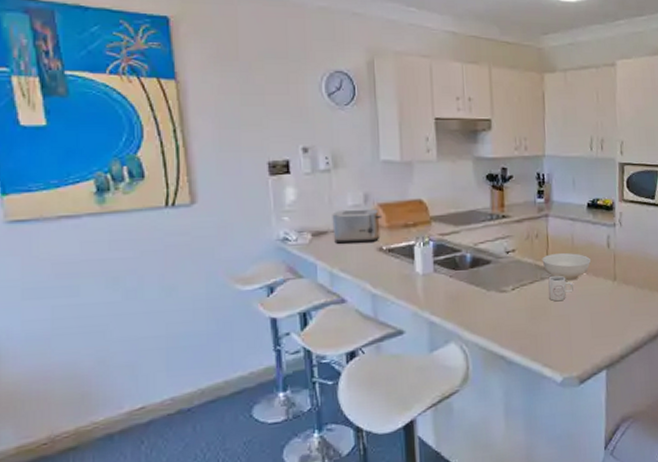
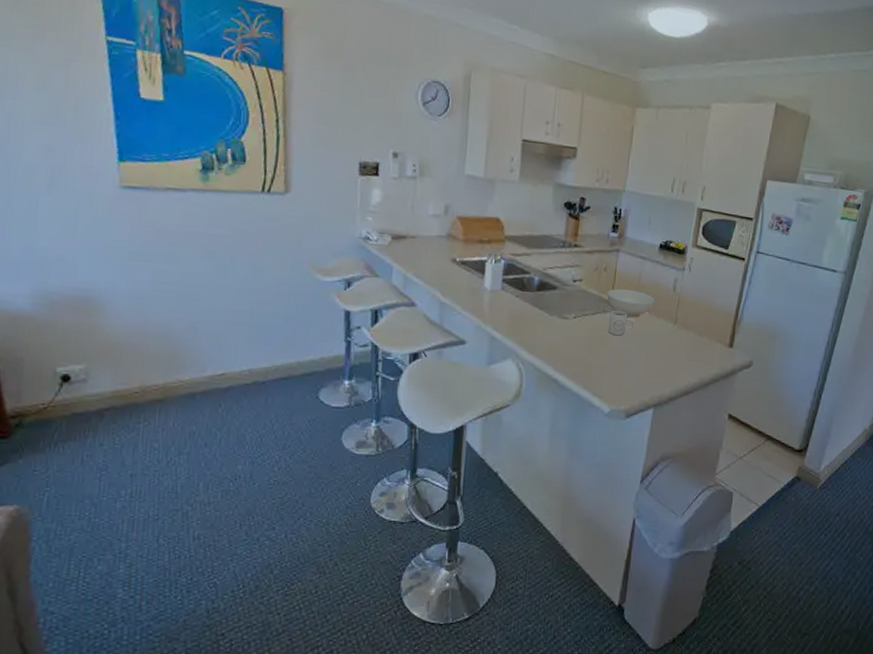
toaster: present [332,208,383,244] -> none [411,217,460,253]

